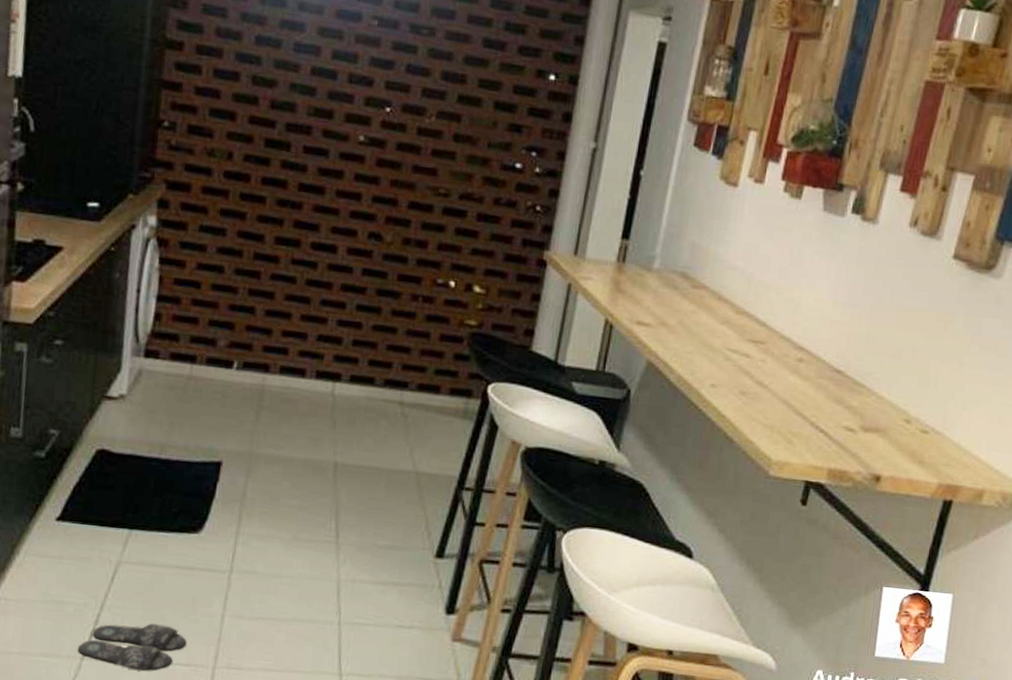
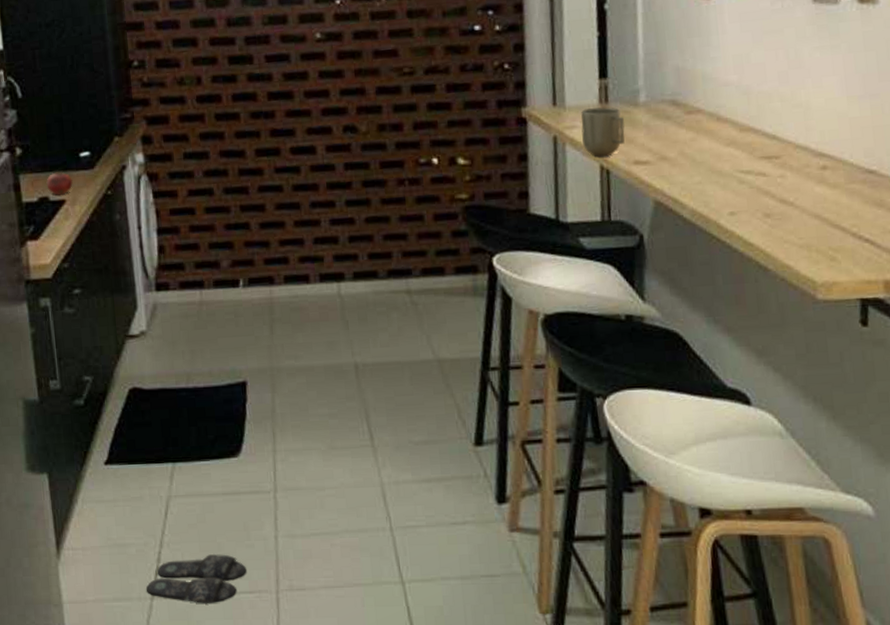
fruit: none [45,216,75,242] -> present [46,170,73,195]
mug: none [594,264,636,312] -> present [581,107,625,157]

